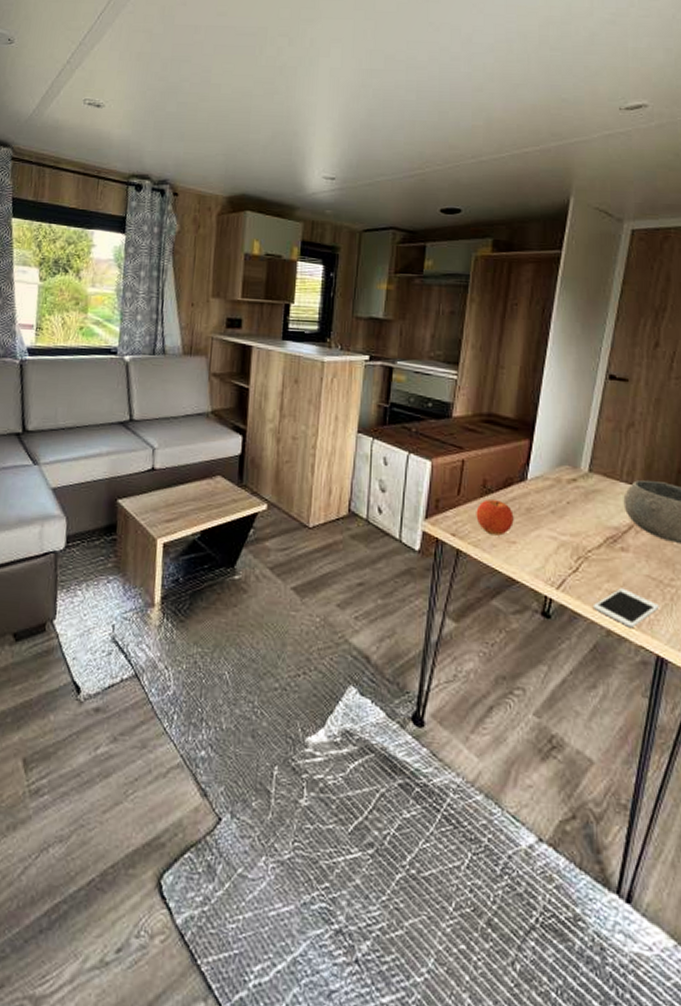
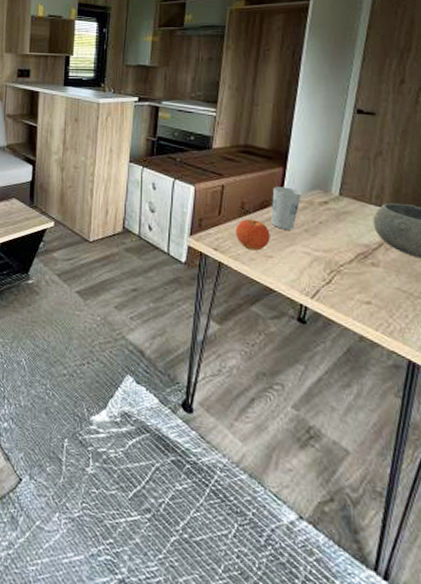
cup: none [515,461,548,511] -> present [271,186,301,230]
cell phone: present [592,588,660,629] -> none [345,298,411,336]

